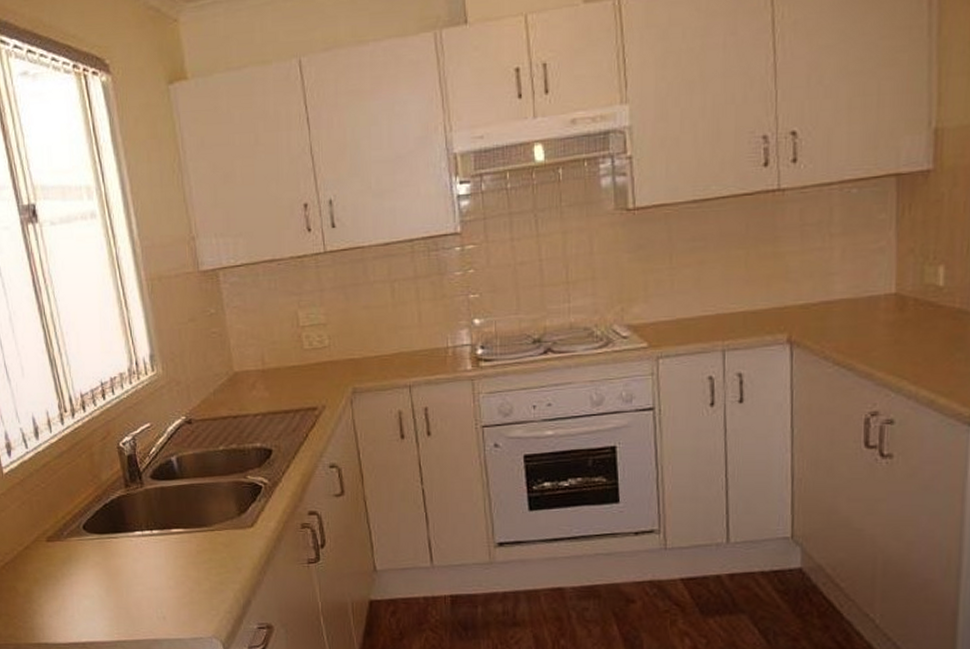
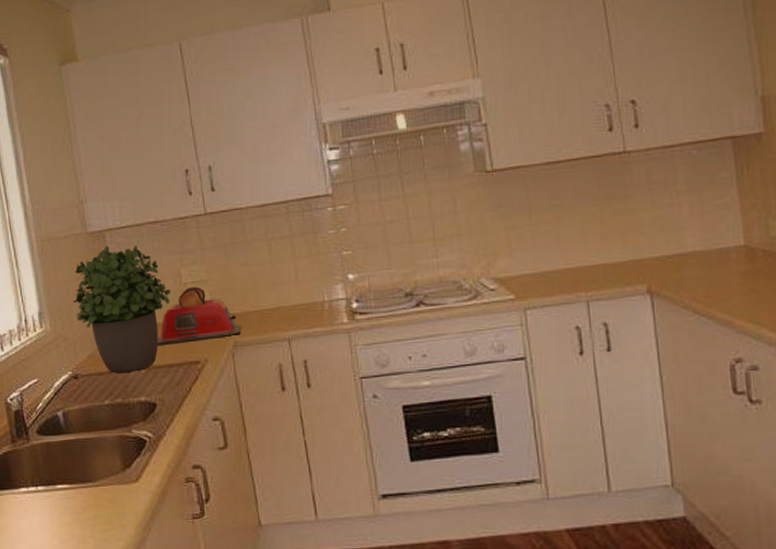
potted plant: none [185,285,288,418] -> present [73,245,171,373]
toaster: none [273,329,361,390] -> present [157,286,242,345]

